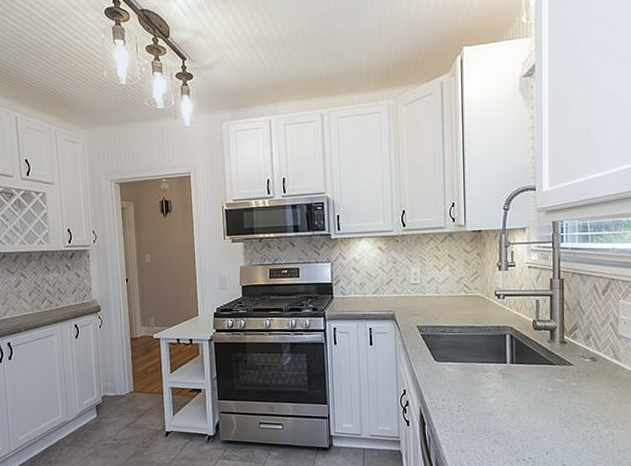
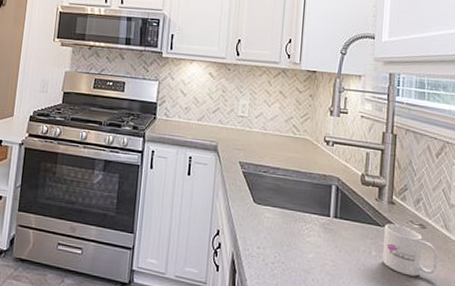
mug: none [558,361,610,405] -> present [383,223,439,277]

